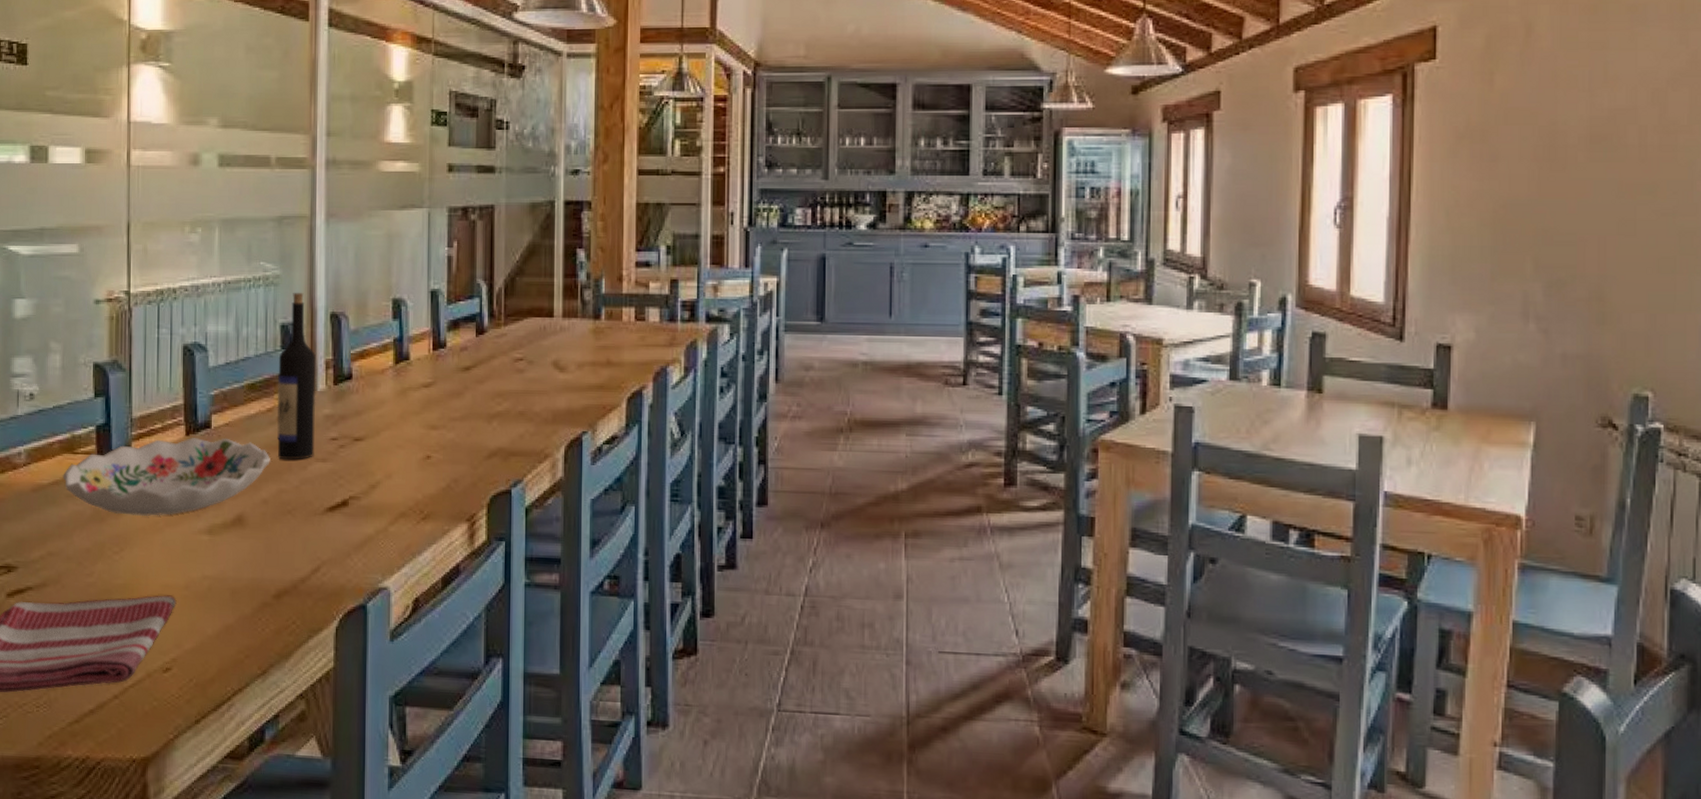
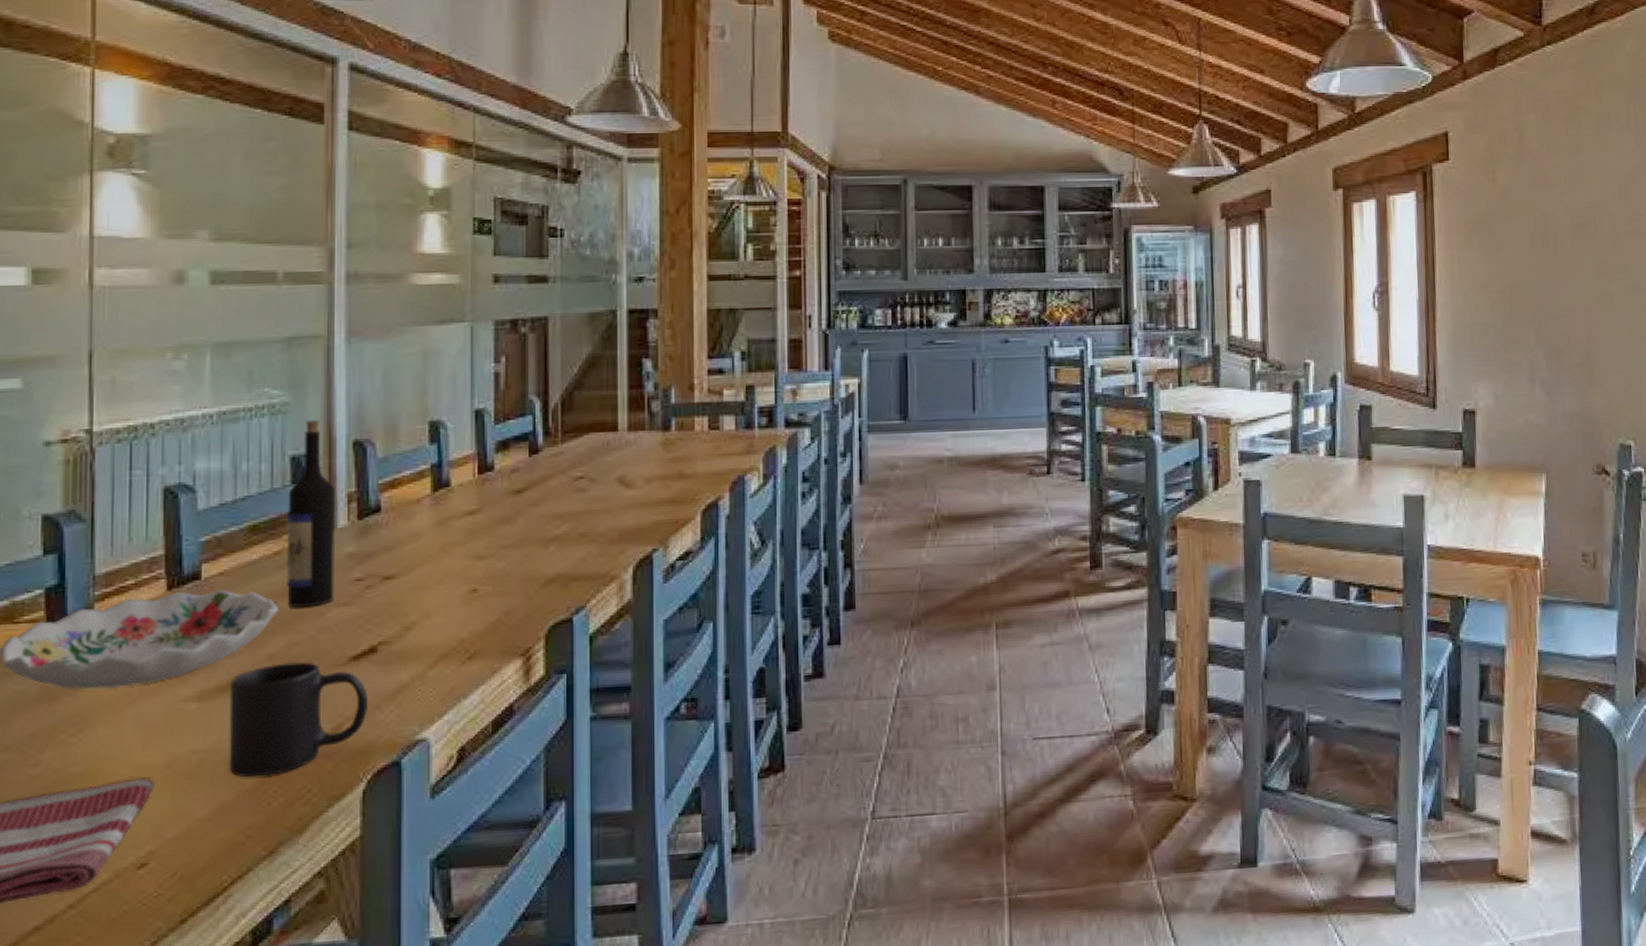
mug: none [232,507,341,606] -> present [229,661,369,778]

